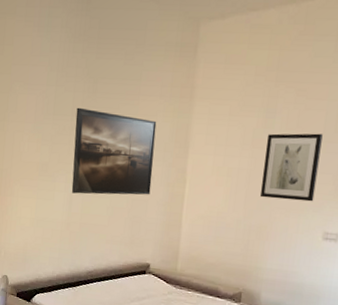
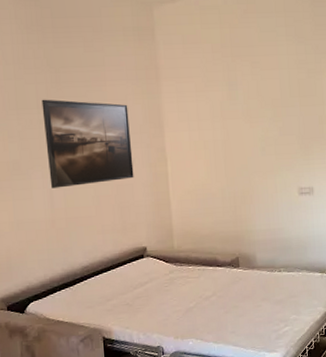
wall art: present [260,133,323,202] -> none [234,99,285,165]

